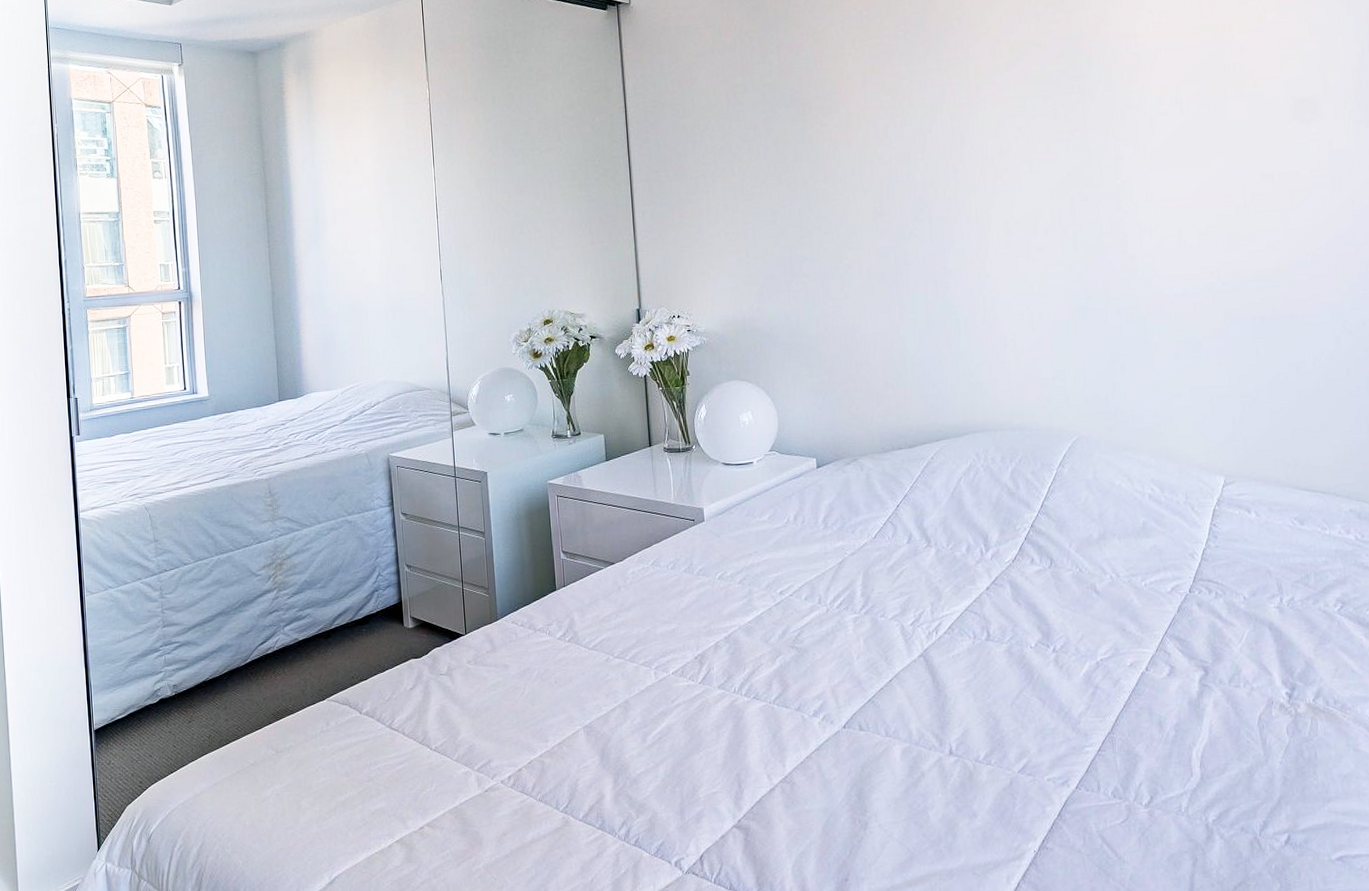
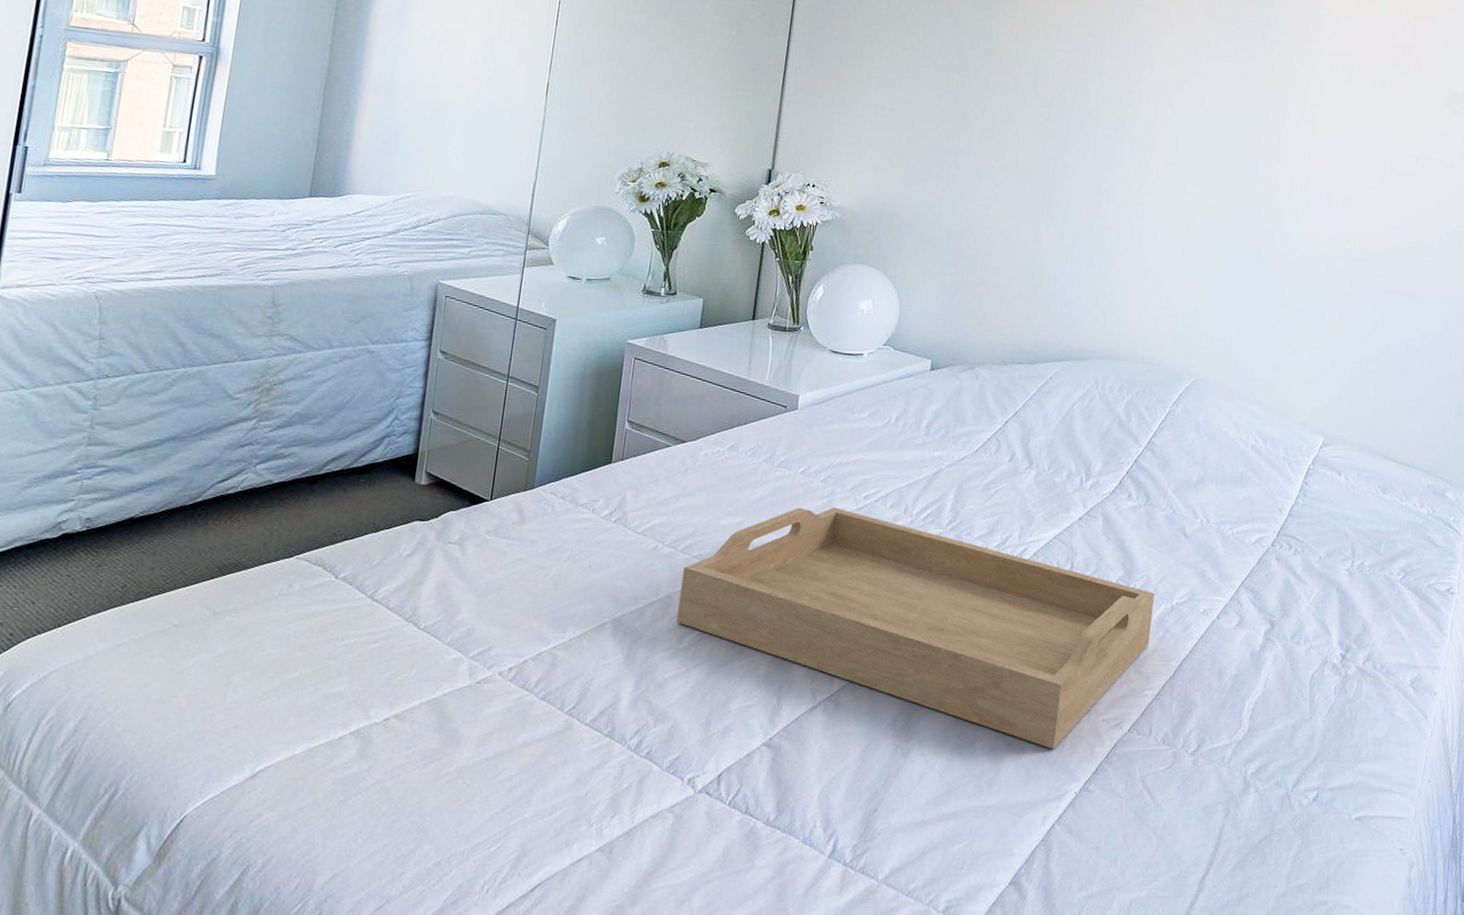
serving tray: none [634,605,1080,811] -> present [677,507,1155,749]

